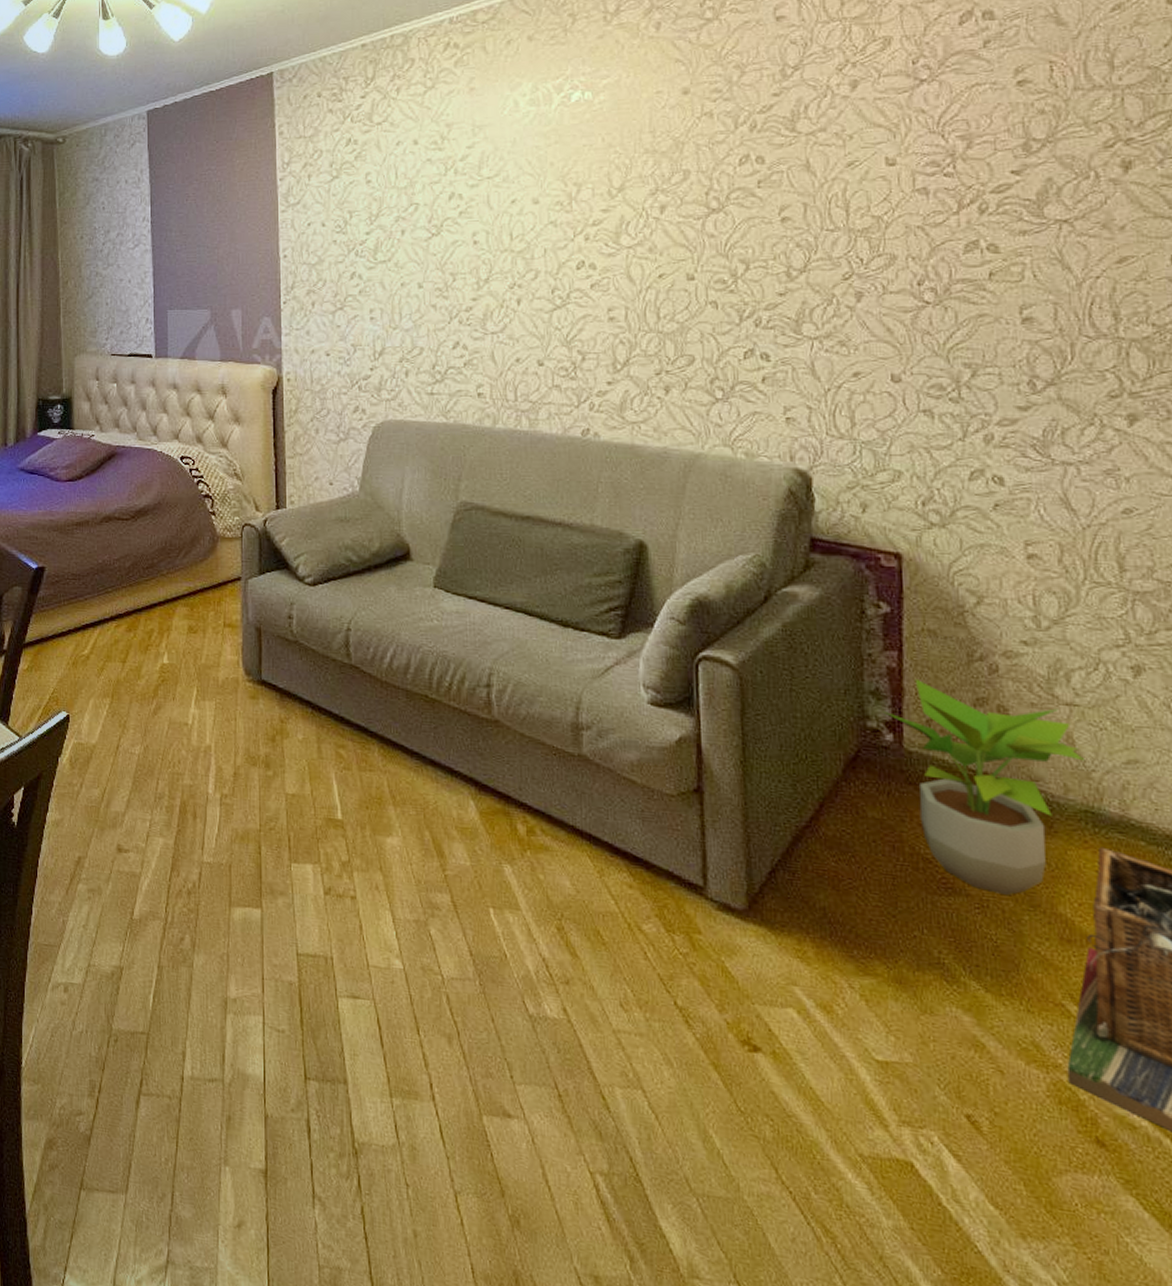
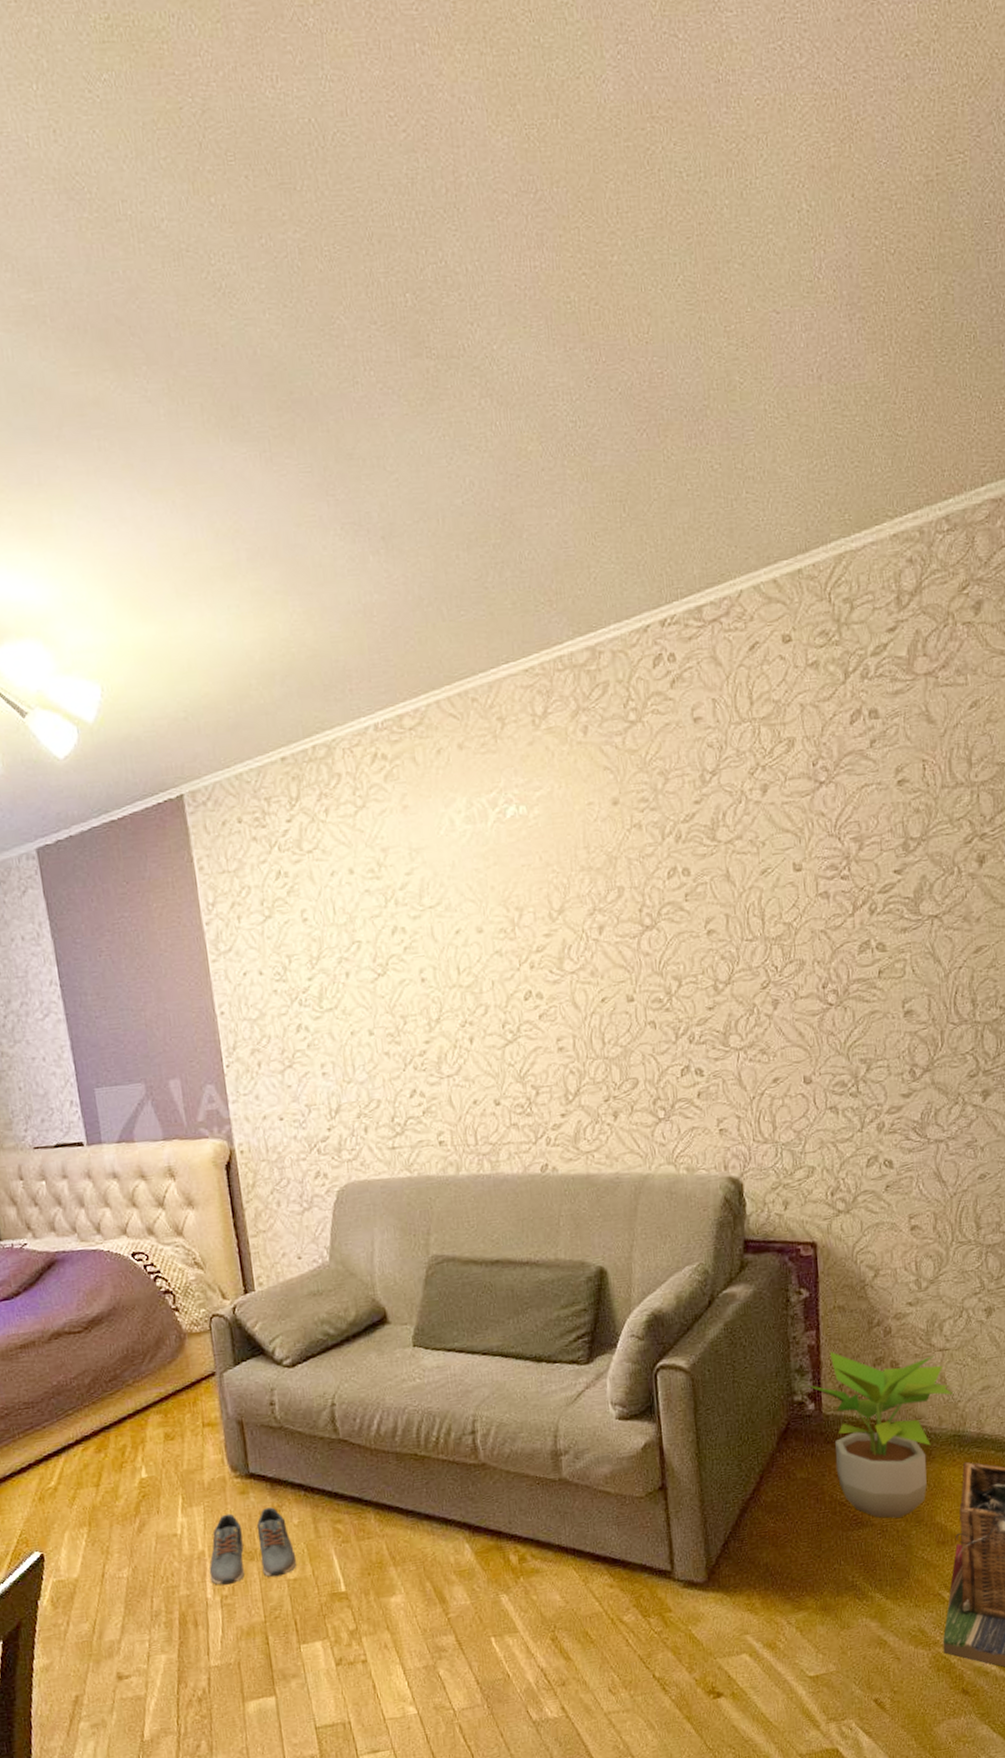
shoe: none [213,714,297,789] -> present [209,1507,297,1586]

